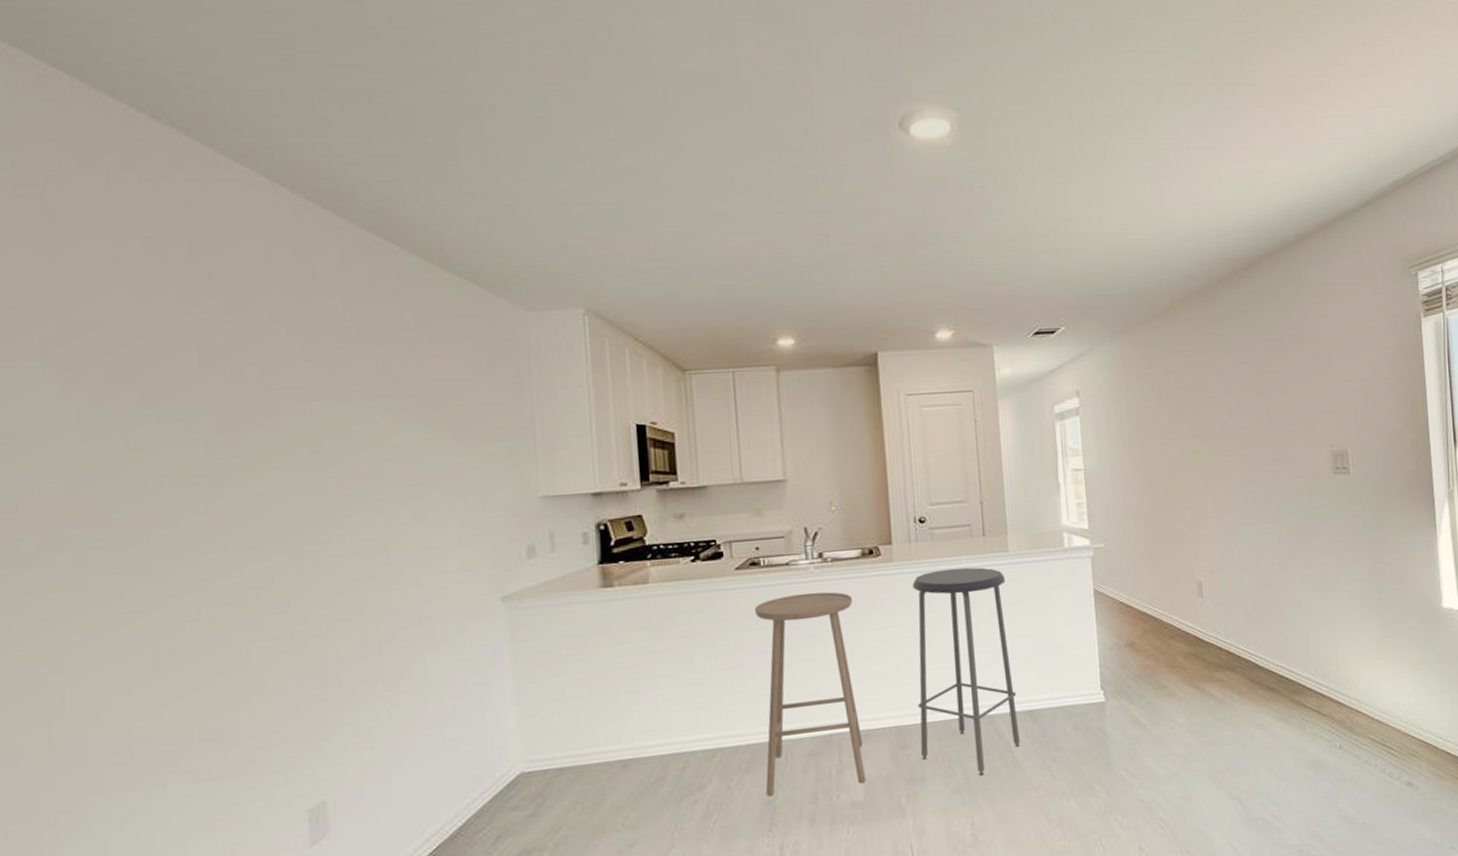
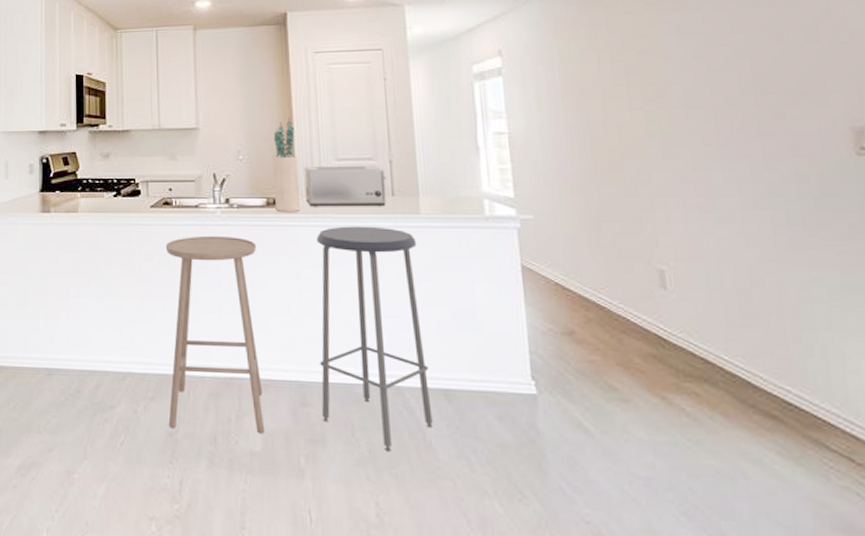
vase: none [867,464,896,563] -> present [273,118,300,213]
toaster: none [898,507,978,554] -> present [304,165,386,207]

